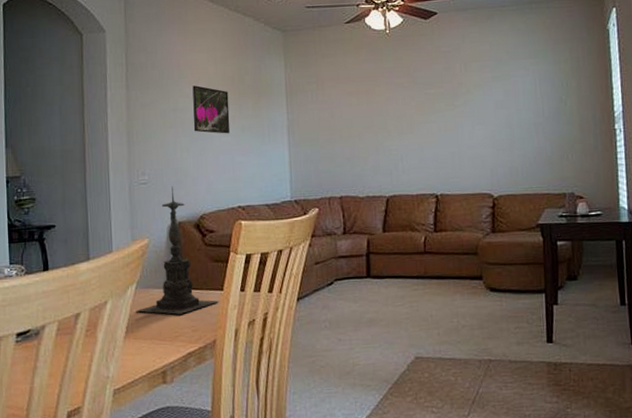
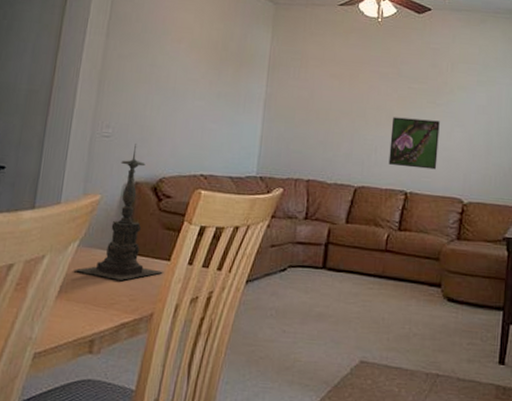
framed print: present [192,85,230,134] -> none [168,44,210,98]
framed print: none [413,122,463,171] -> present [388,117,440,170]

